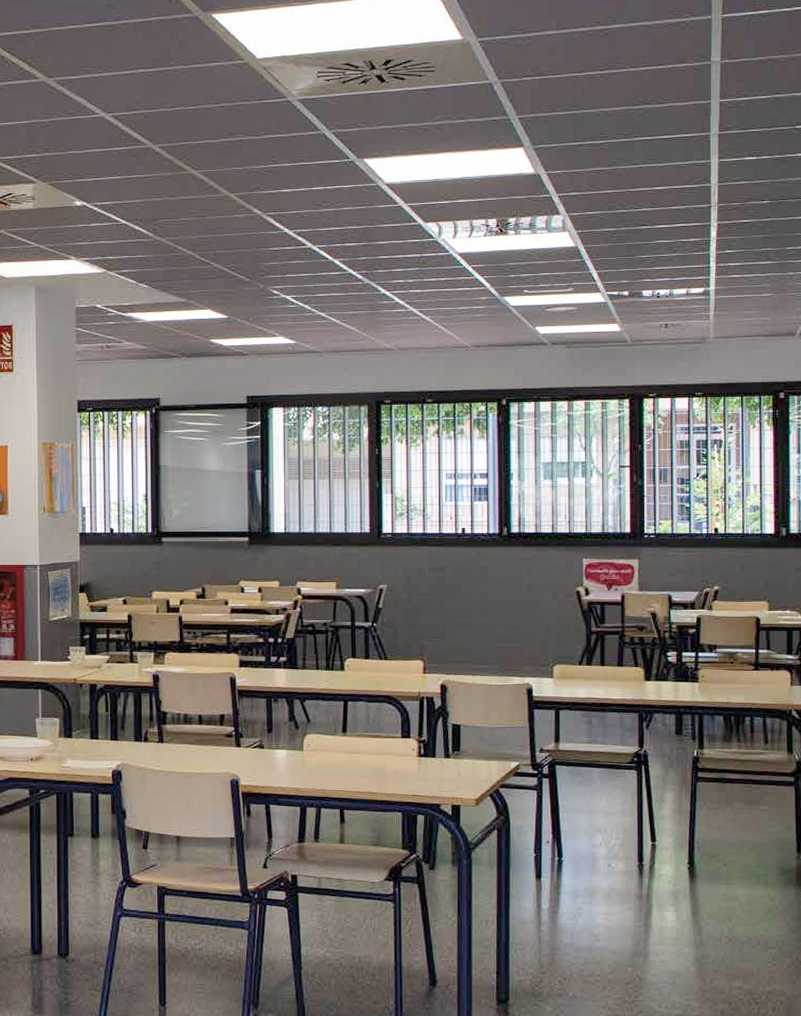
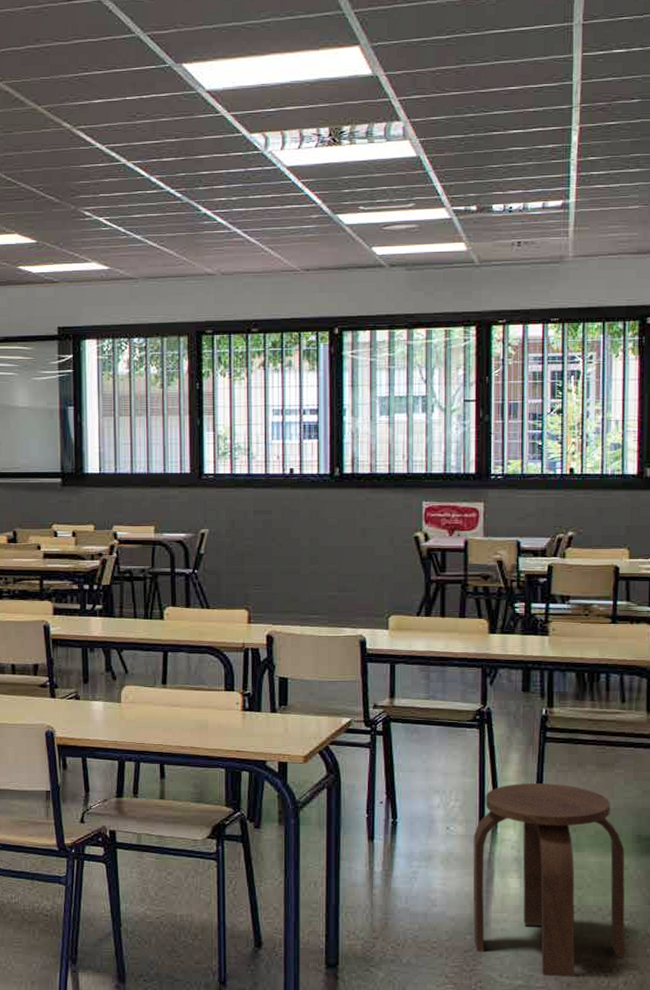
stool: none [633,821,773,1005] -> present [473,783,625,977]

